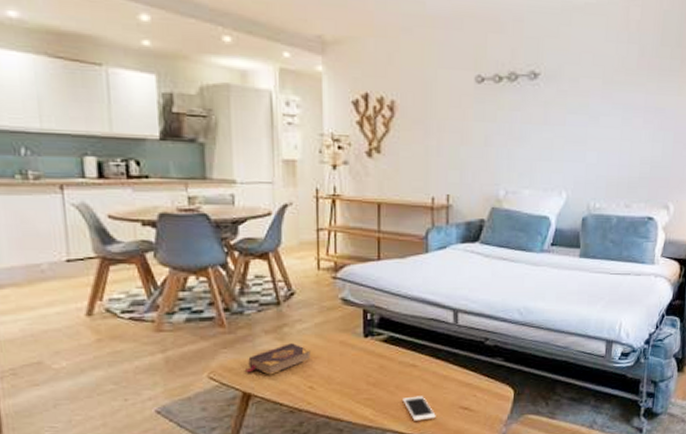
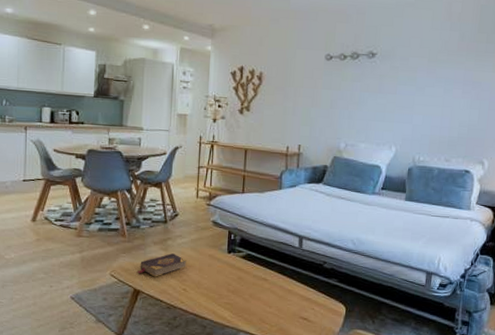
cell phone: present [402,396,436,421] -> none [254,304,281,326]

